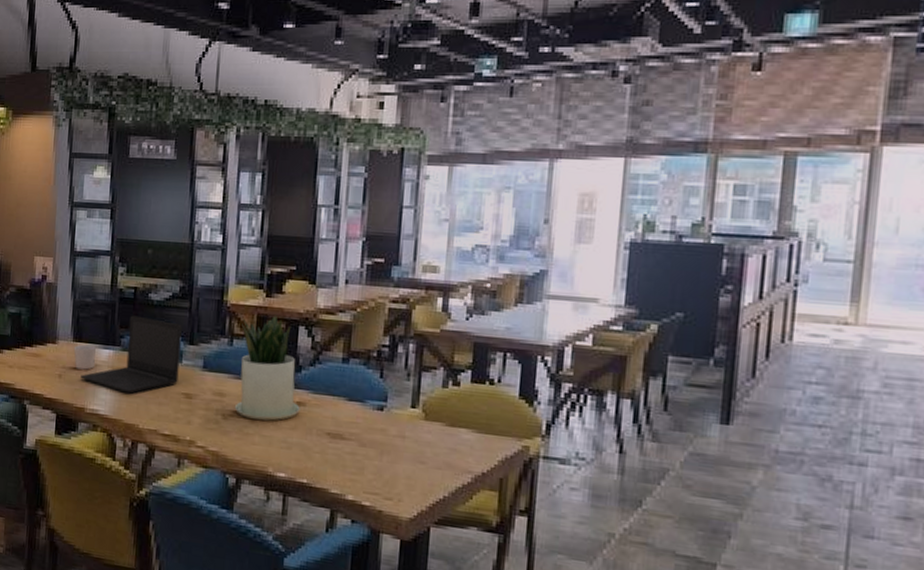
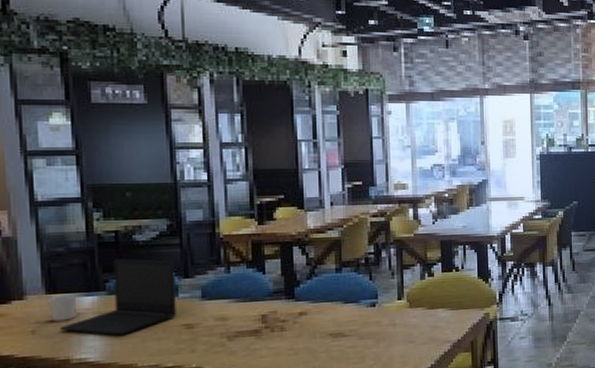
planter: present [234,315,300,421] -> none [237,240,303,335]

